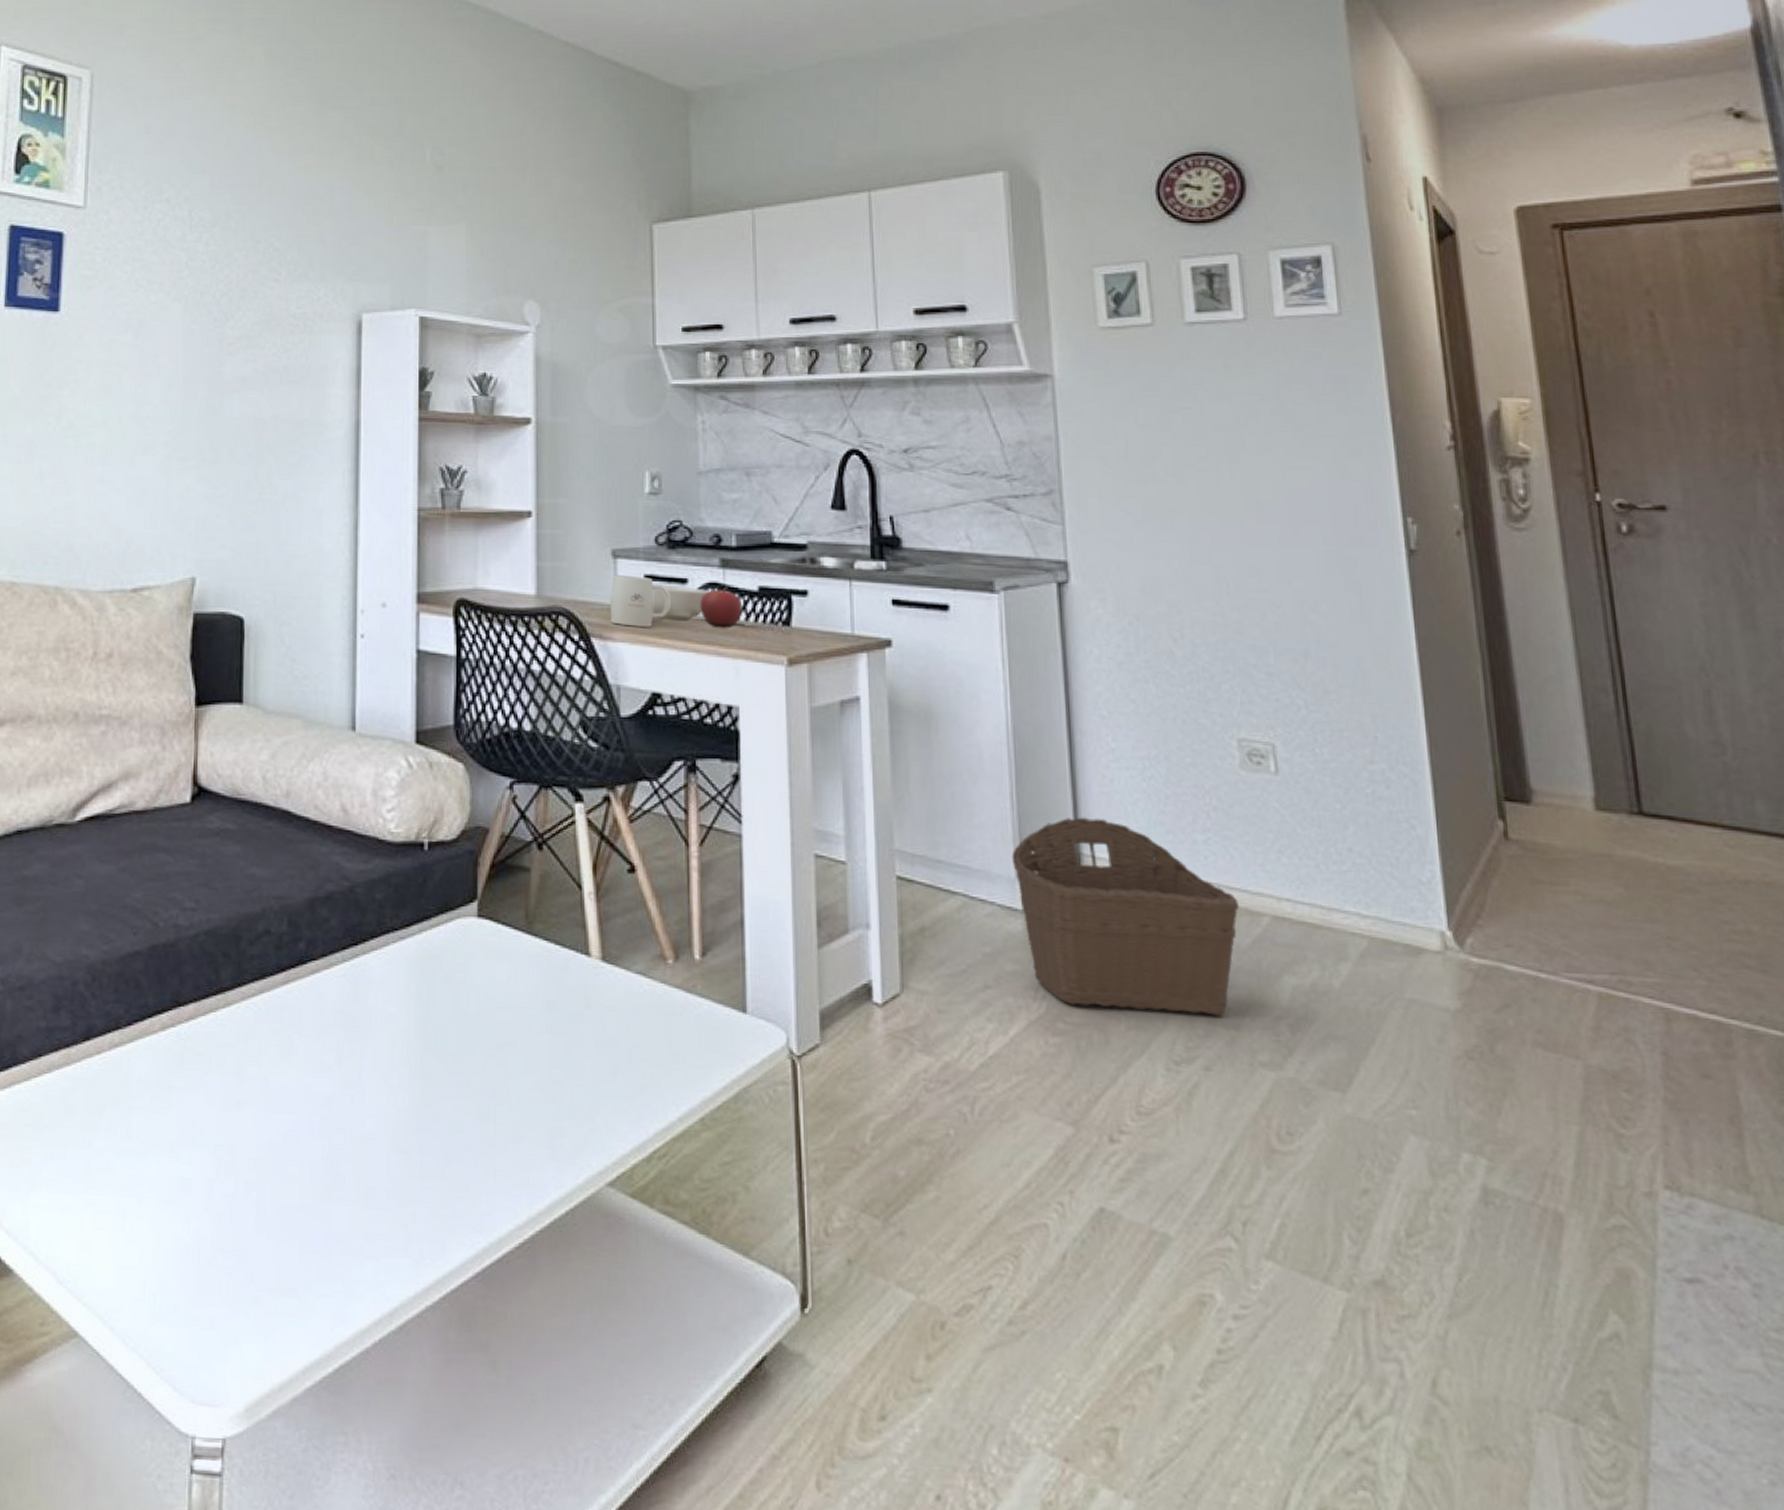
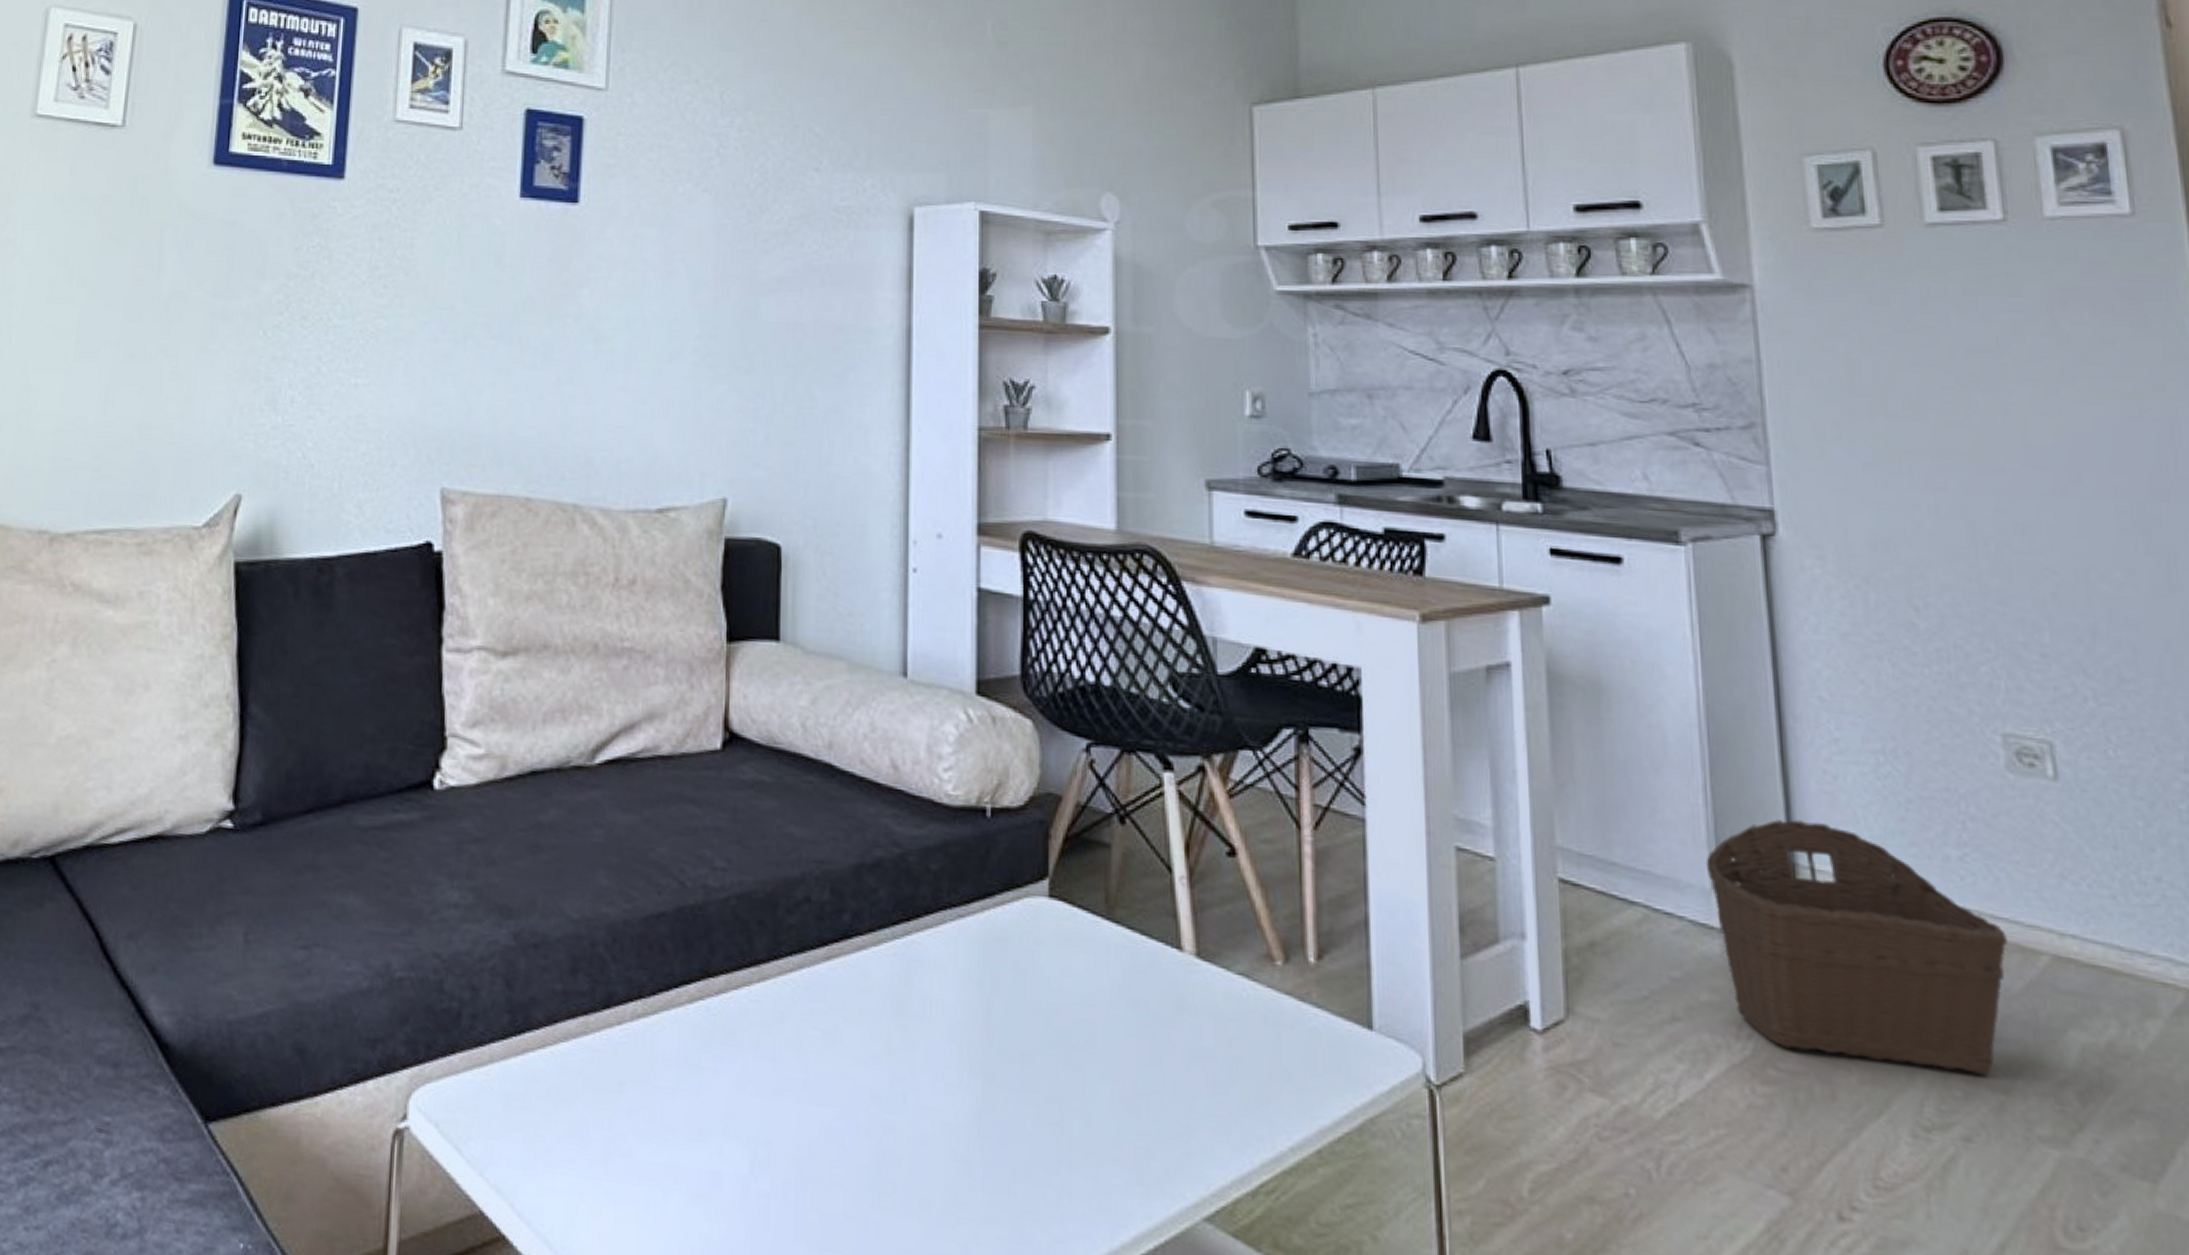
mug: present [610,575,671,627] -> none [1204,510,1277,571]
bowl: present [652,584,709,622] -> none [1254,521,1324,567]
fruit: present [700,586,743,629] -> none [1312,526,1365,577]

